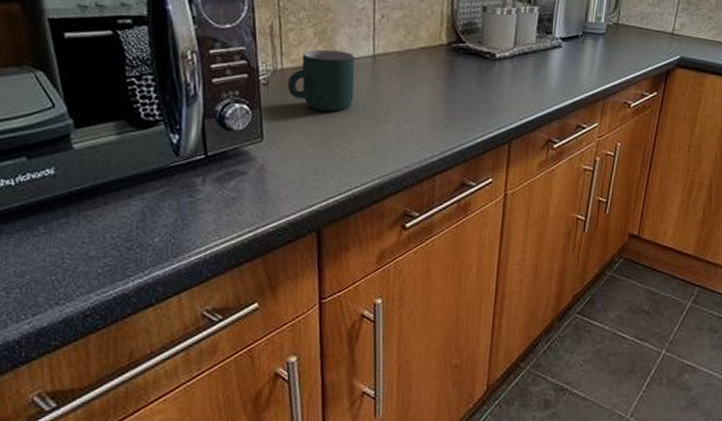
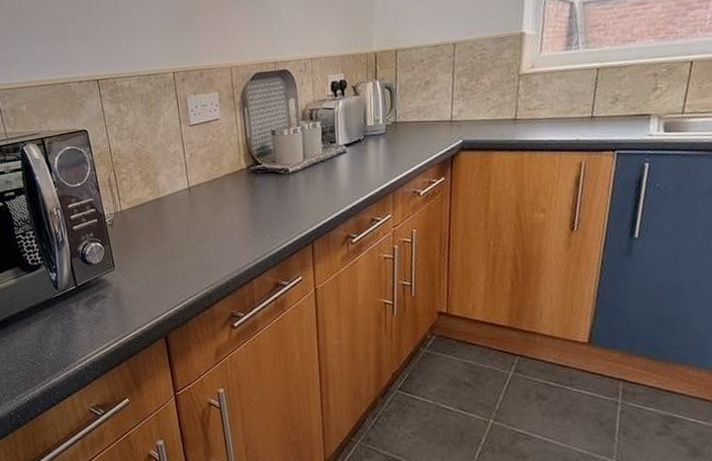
mug: present [287,49,355,112] -> none [126,188,178,240]

